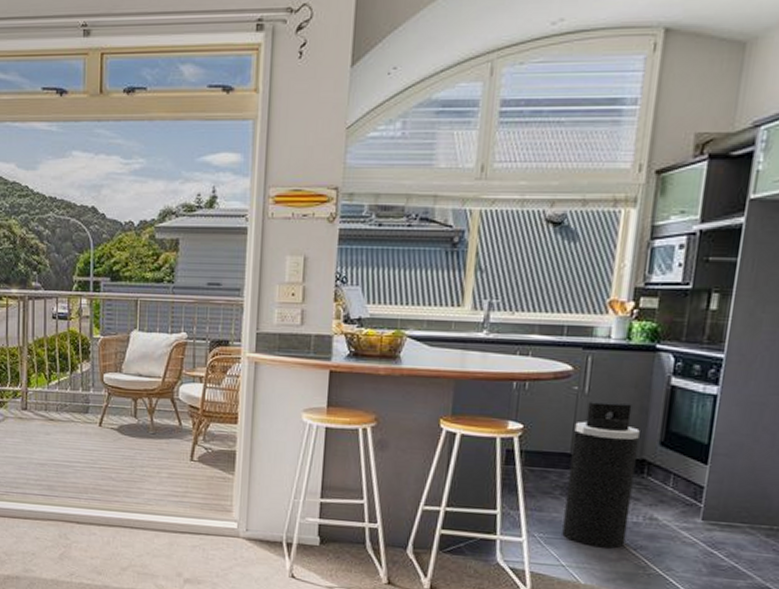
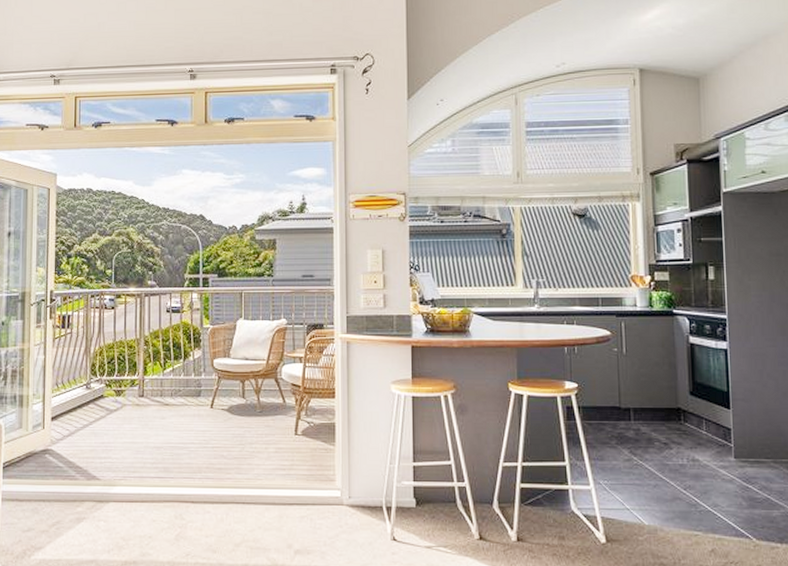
trash can: present [562,401,640,549] -> none [619,360,676,490]

